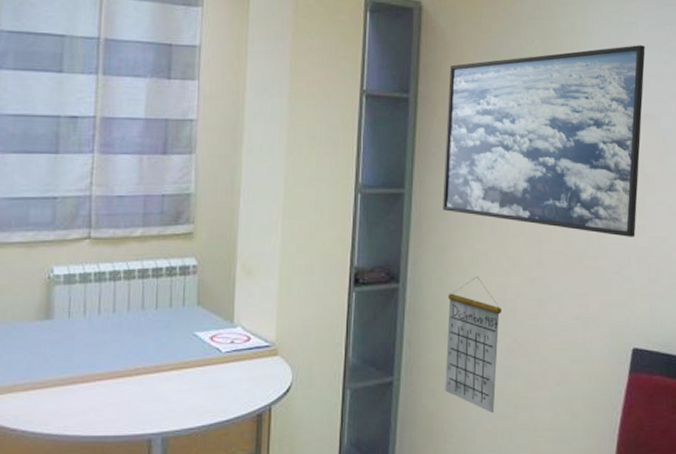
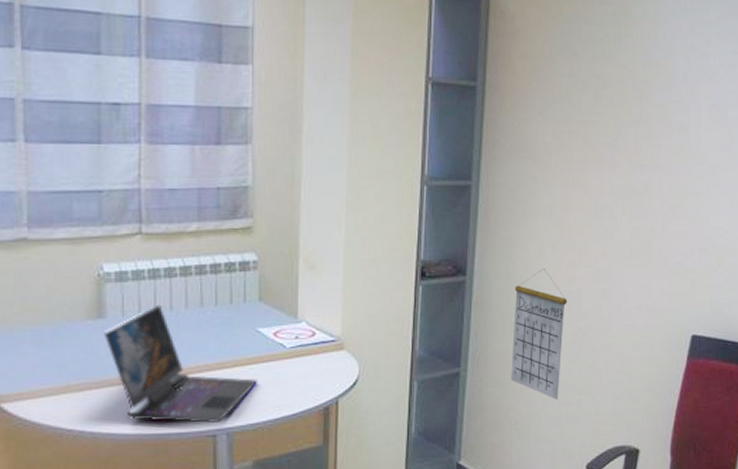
laptop: none [50,307,194,426] -> present [103,304,259,423]
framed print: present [443,45,645,237] -> none [510,33,716,228]

